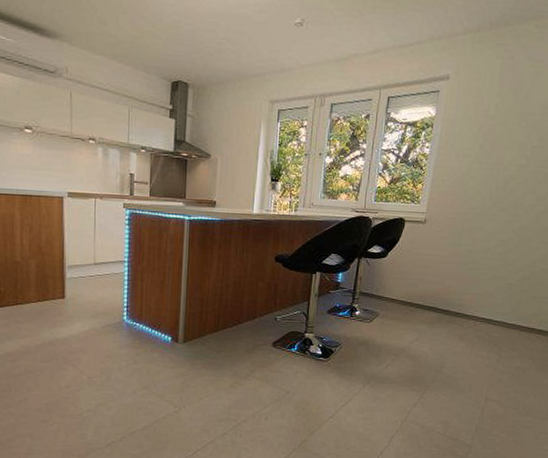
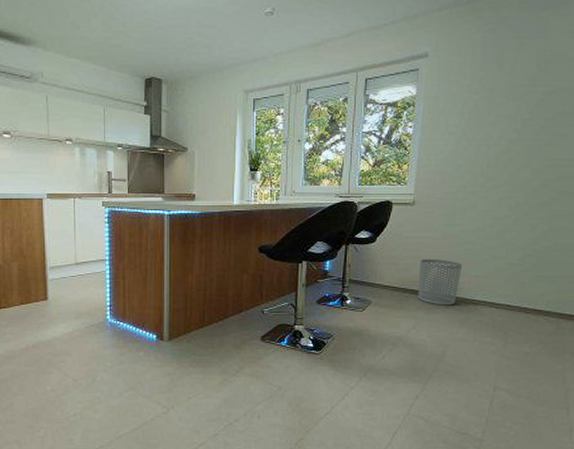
waste bin: none [422,275,466,321] -> present [418,258,463,306]

